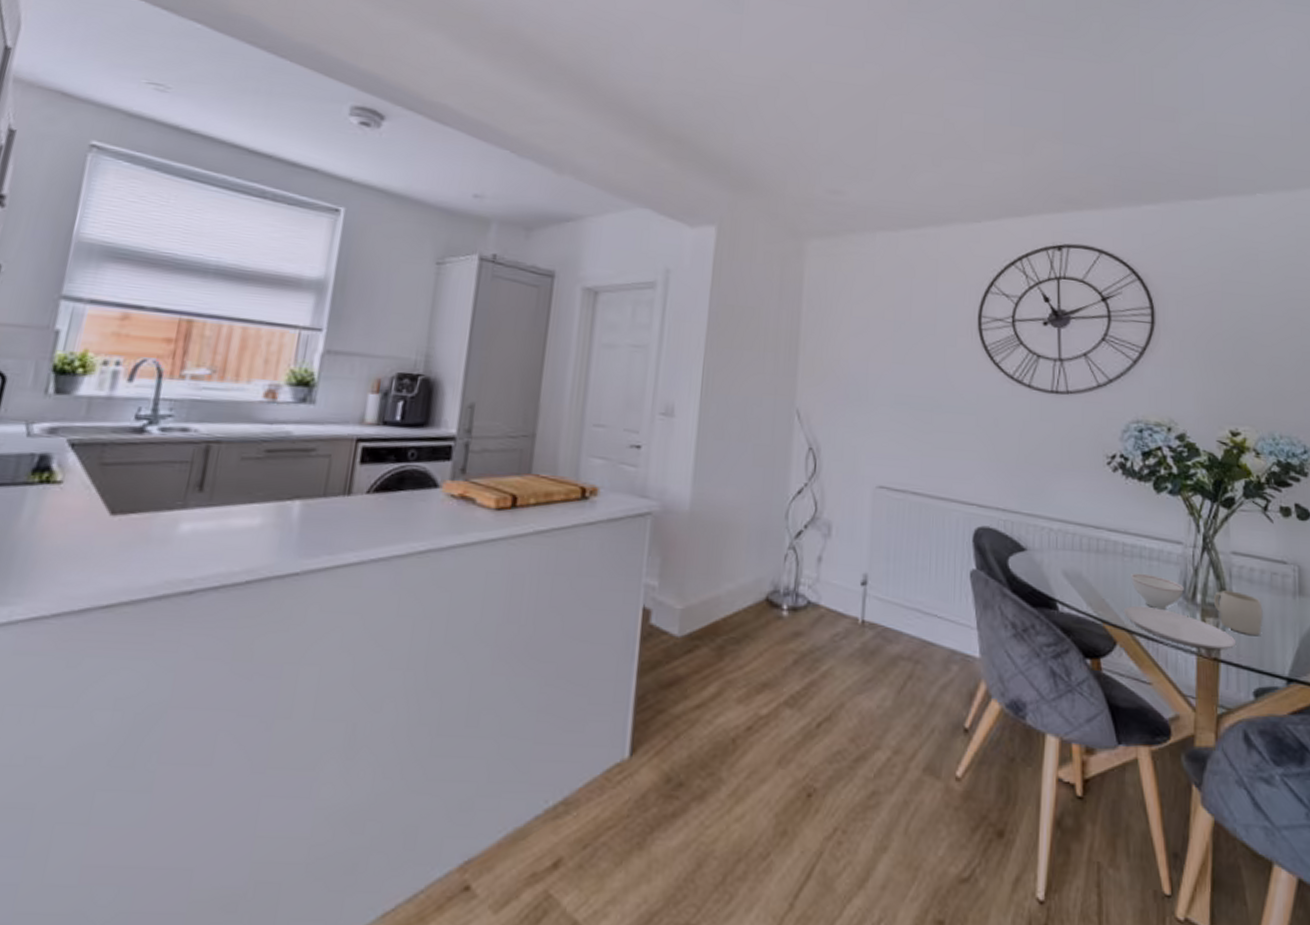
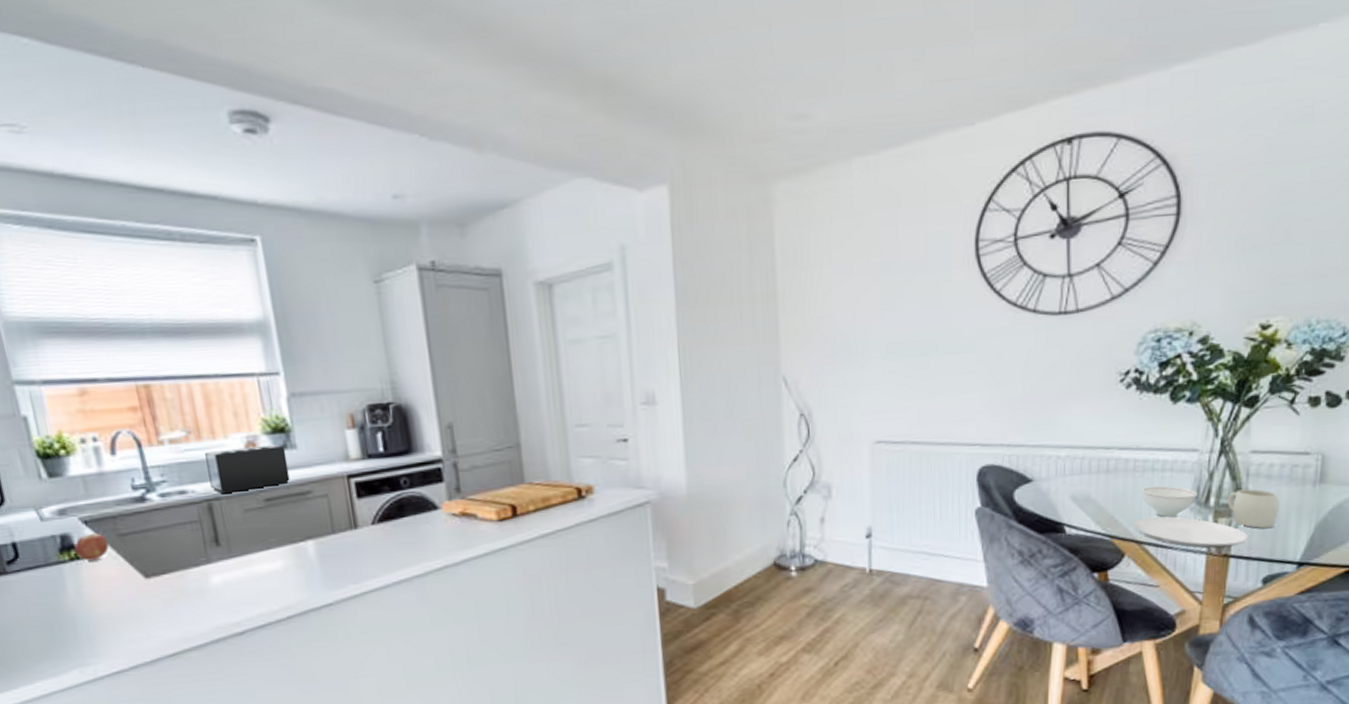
fruit: none [48,457,88,488] -> present [74,533,109,562]
toaster: none [216,393,304,439] -> present [205,444,290,494]

